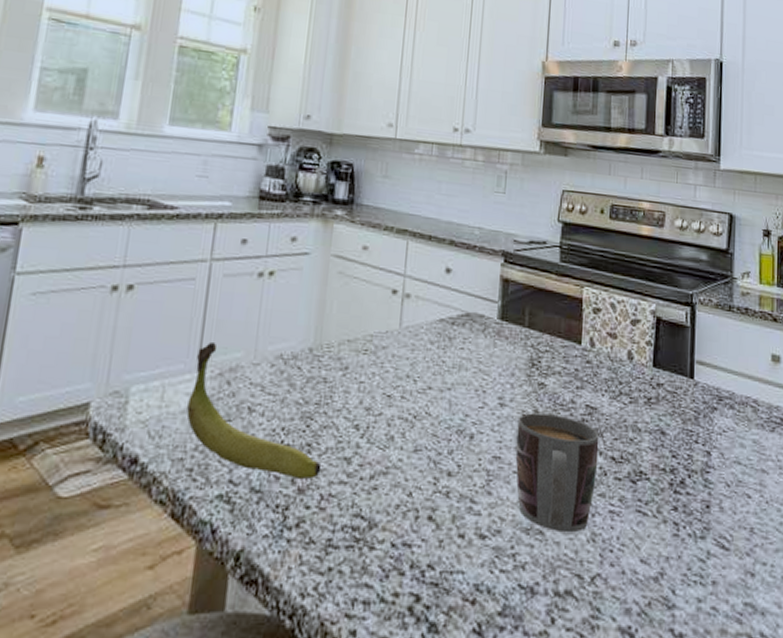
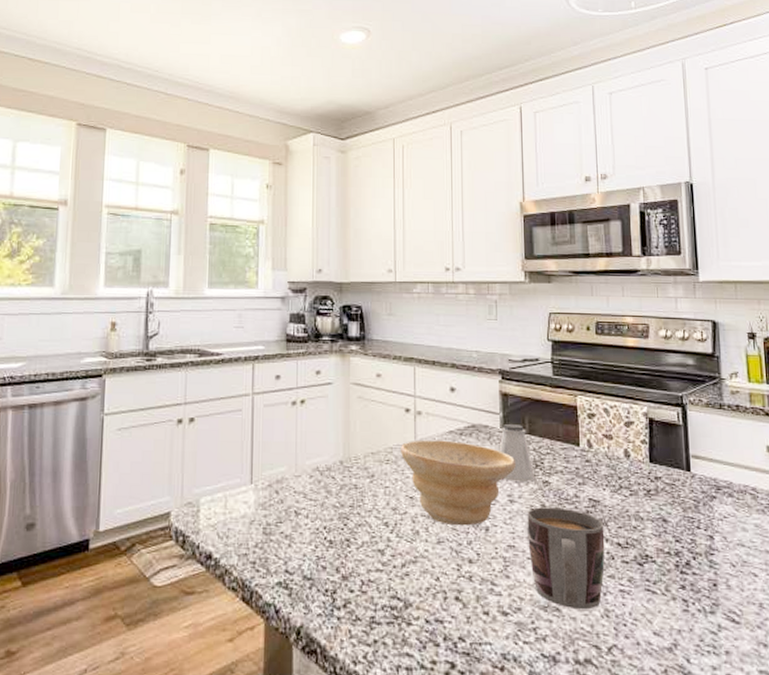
banana: present [186,341,322,480] -> none [246,459,360,569]
bowl: none [382,327,510,432] -> present [401,440,515,526]
saltshaker: none [493,314,531,383] -> present [499,423,536,482]

